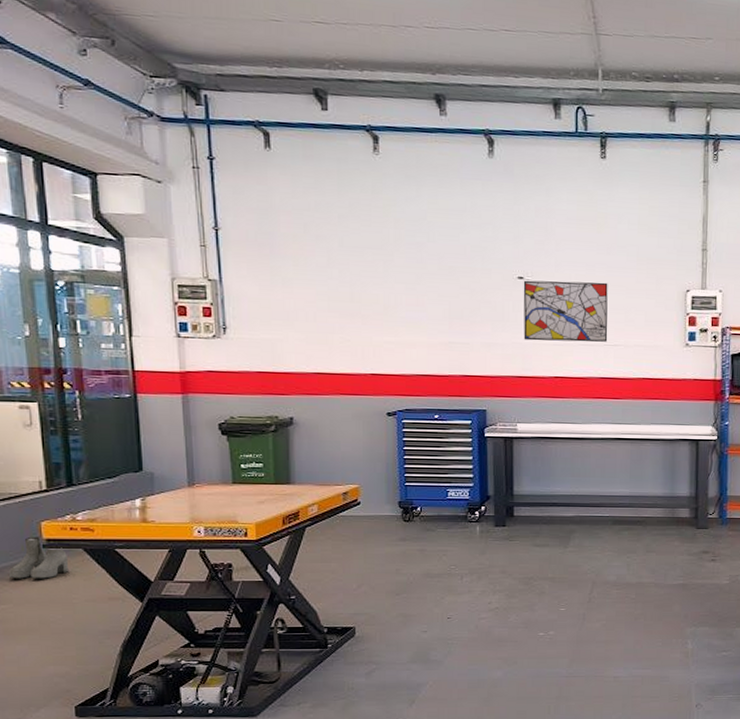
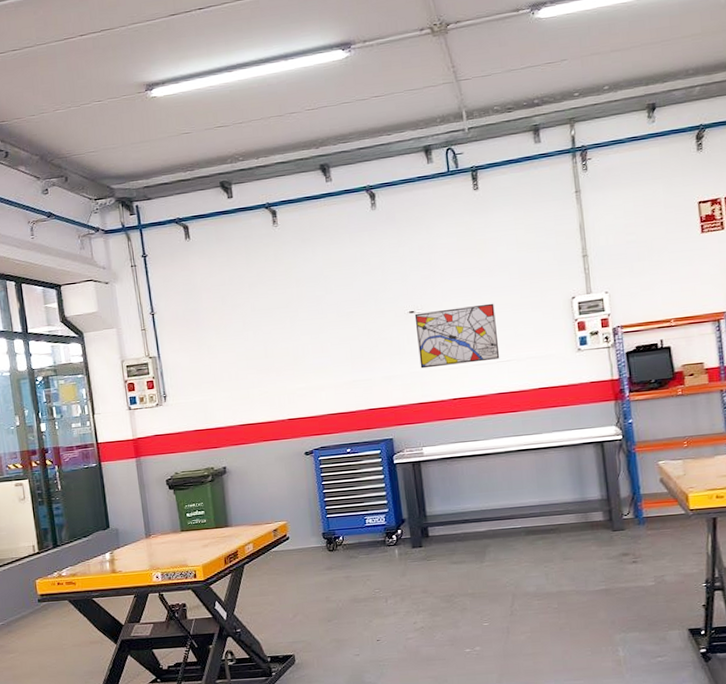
boots: present [9,536,70,579] -> none [14,593,59,631]

